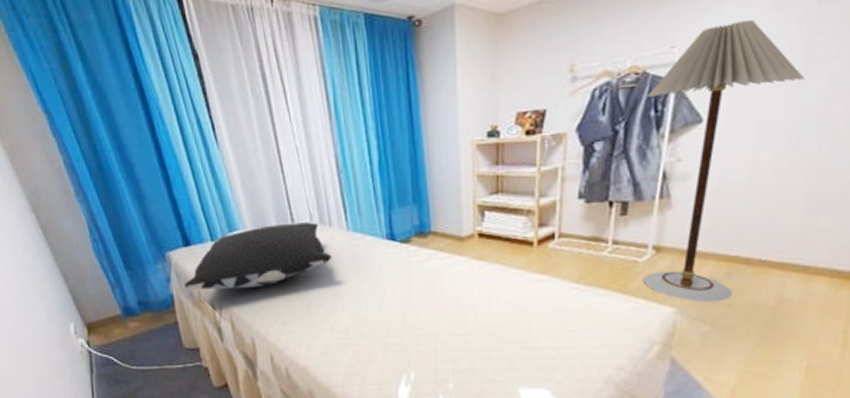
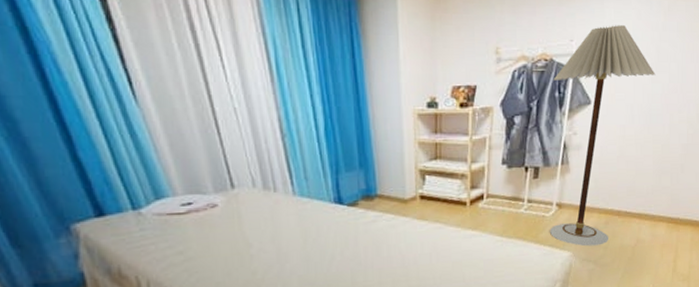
pillow: present [184,222,331,289] -> none [98,187,277,265]

